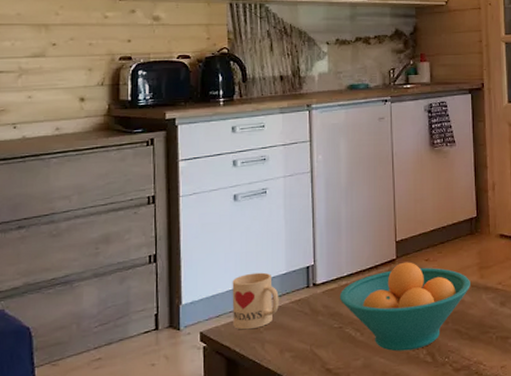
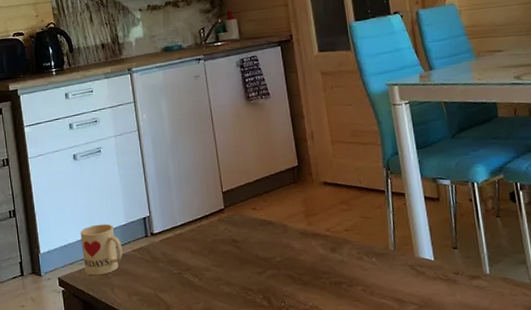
fruit bowl: present [339,262,470,352] -> none [175,211,299,296]

